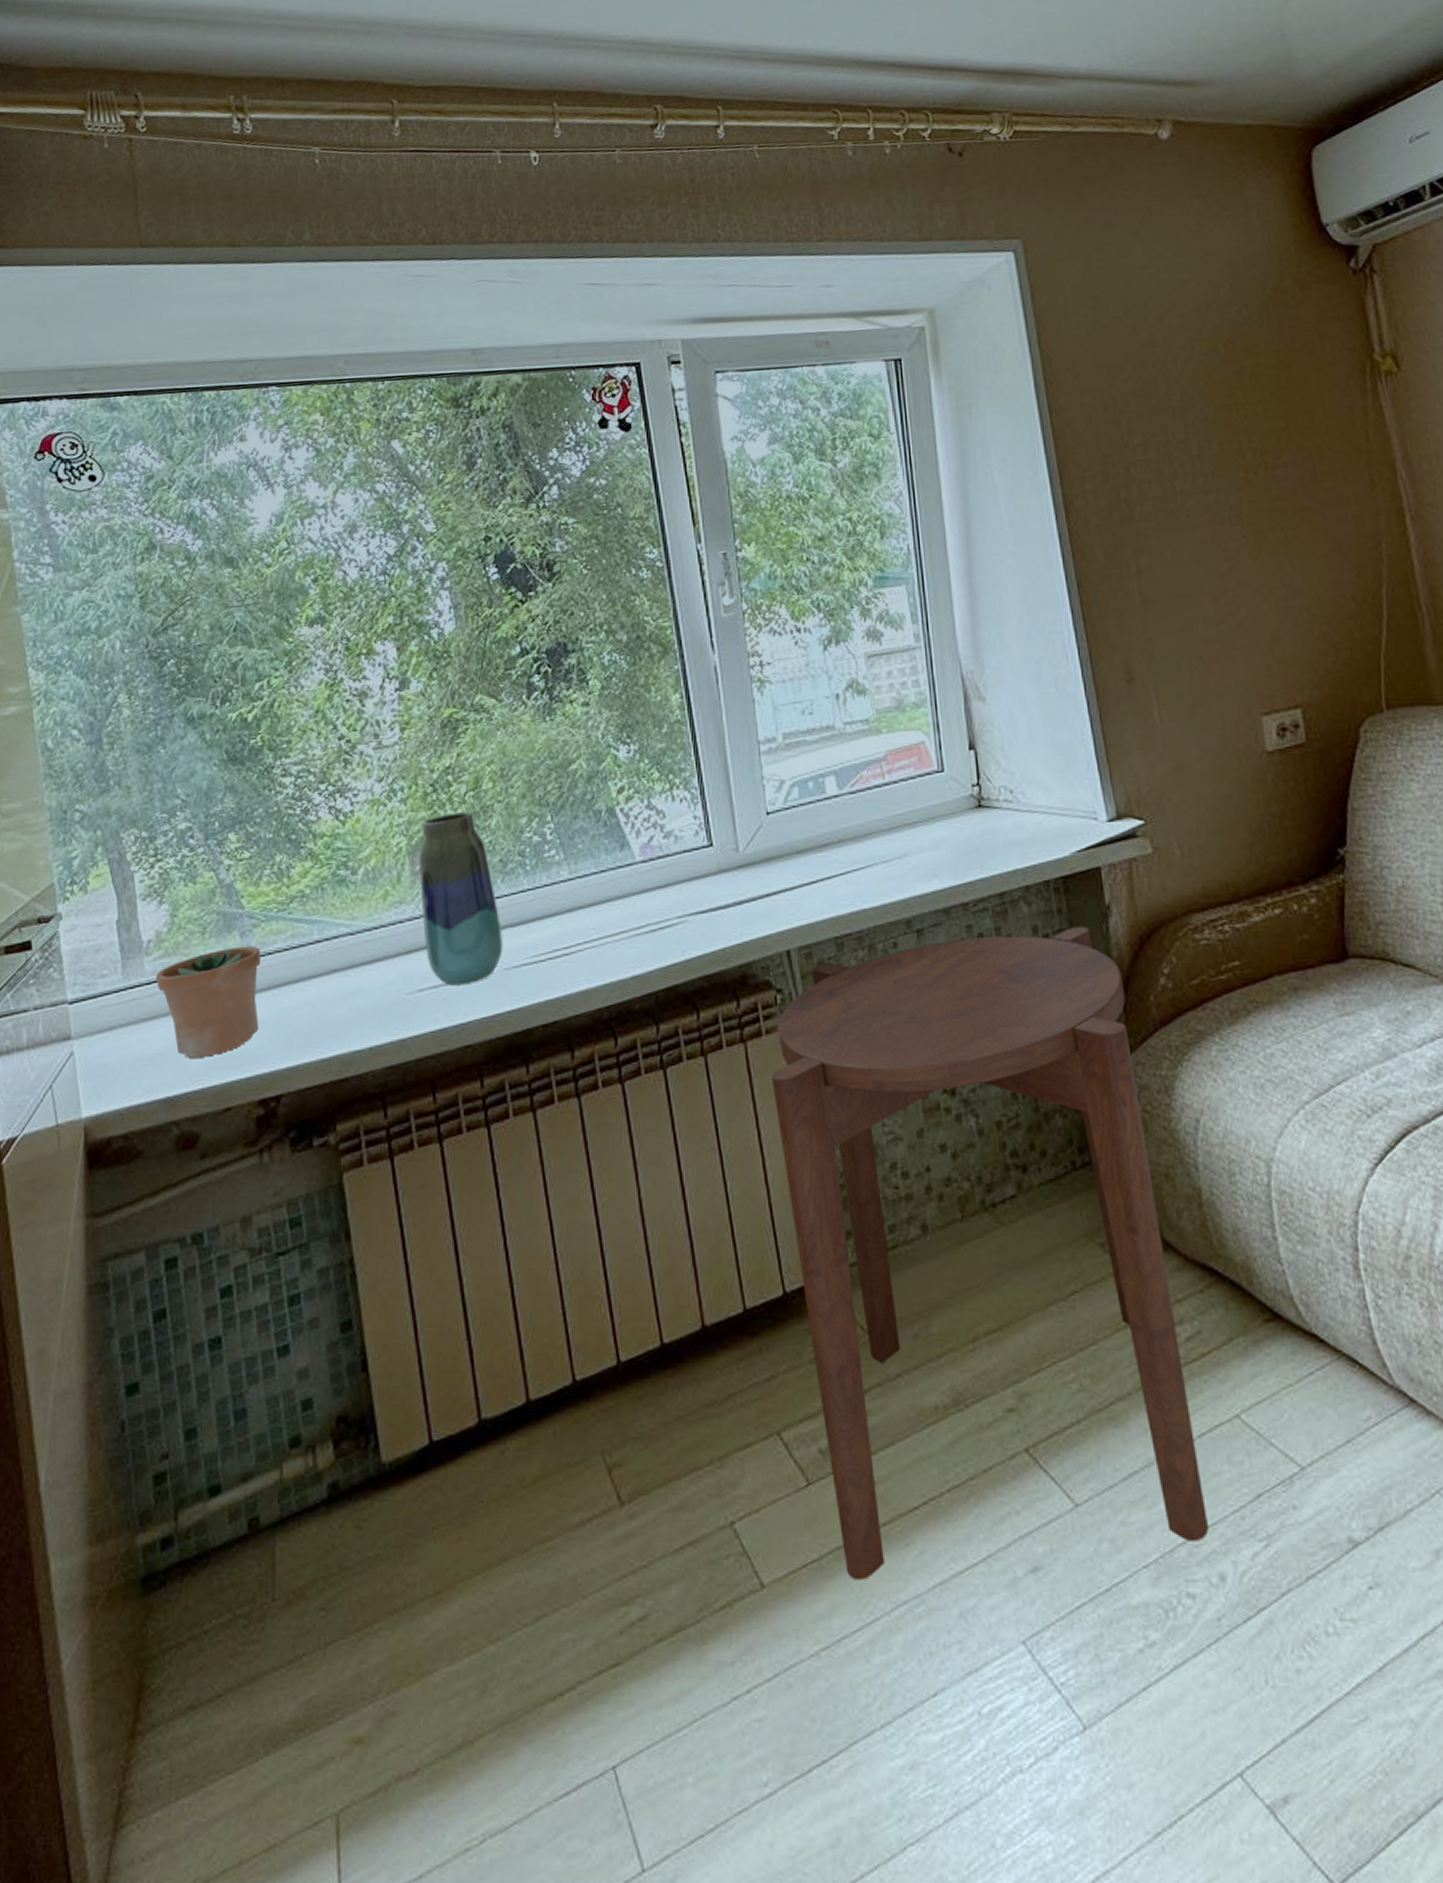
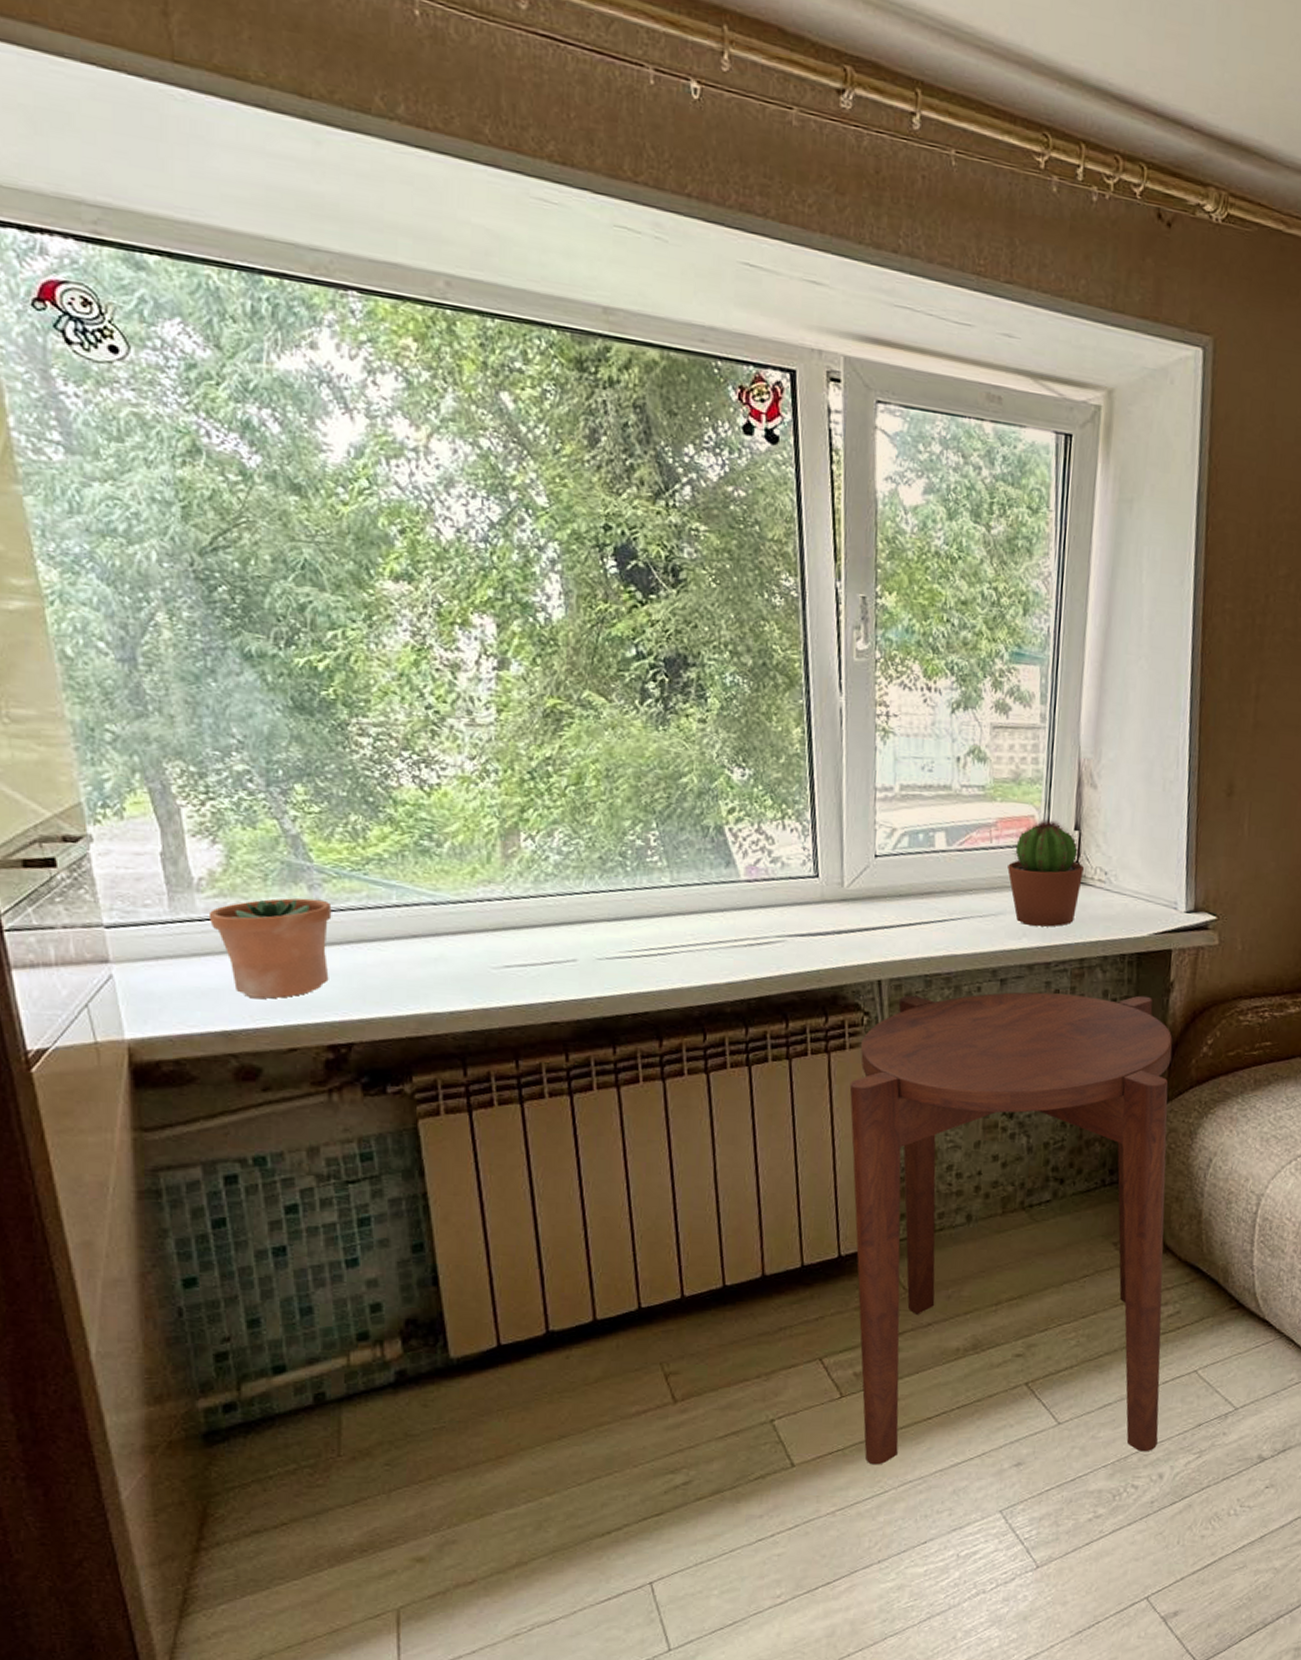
vase: present [418,812,503,986] -> none [510,803,598,968]
potted cactus: none [905,743,988,864] -> present [1007,819,1085,927]

